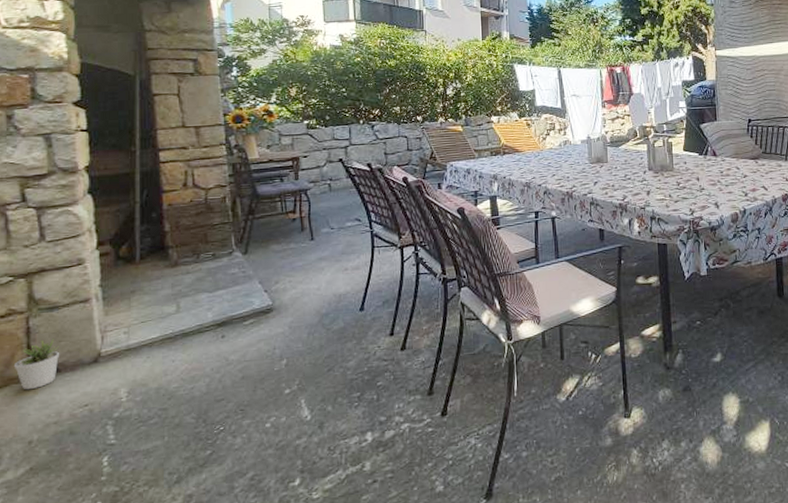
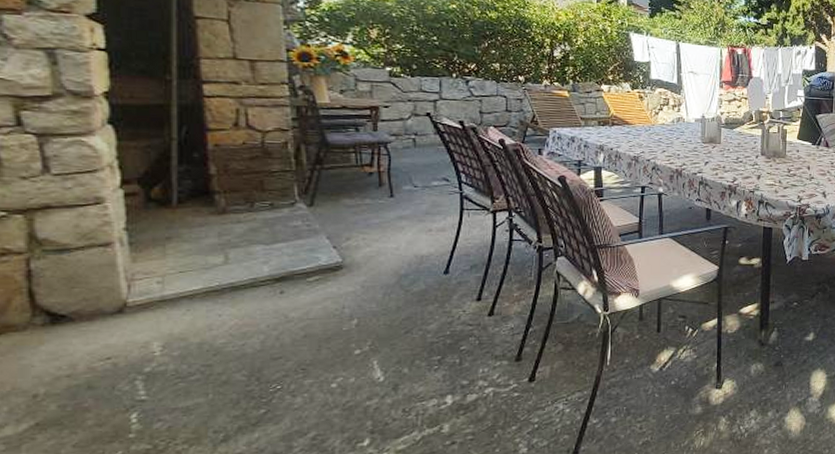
potted plant: present [13,339,59,390] -> none [10,284,72,340]

